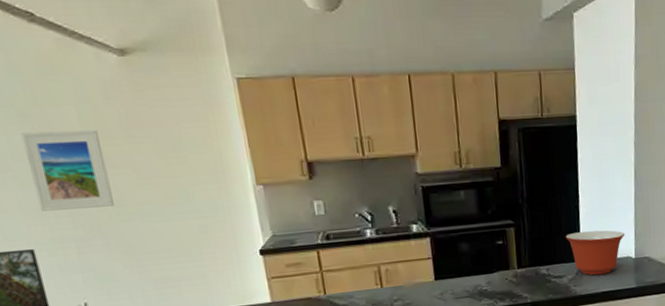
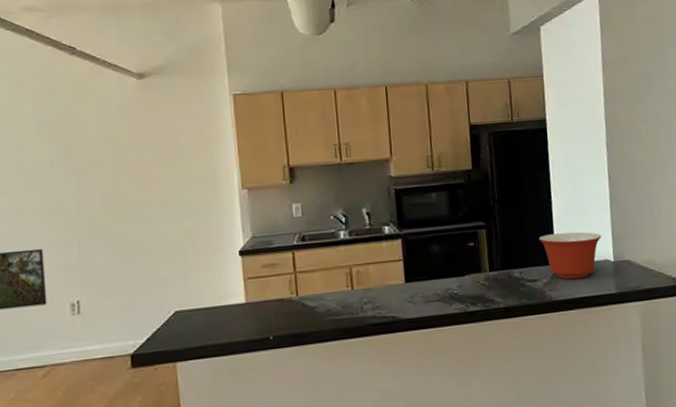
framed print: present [21,129,114,211] -> none [49,141,116,215]

